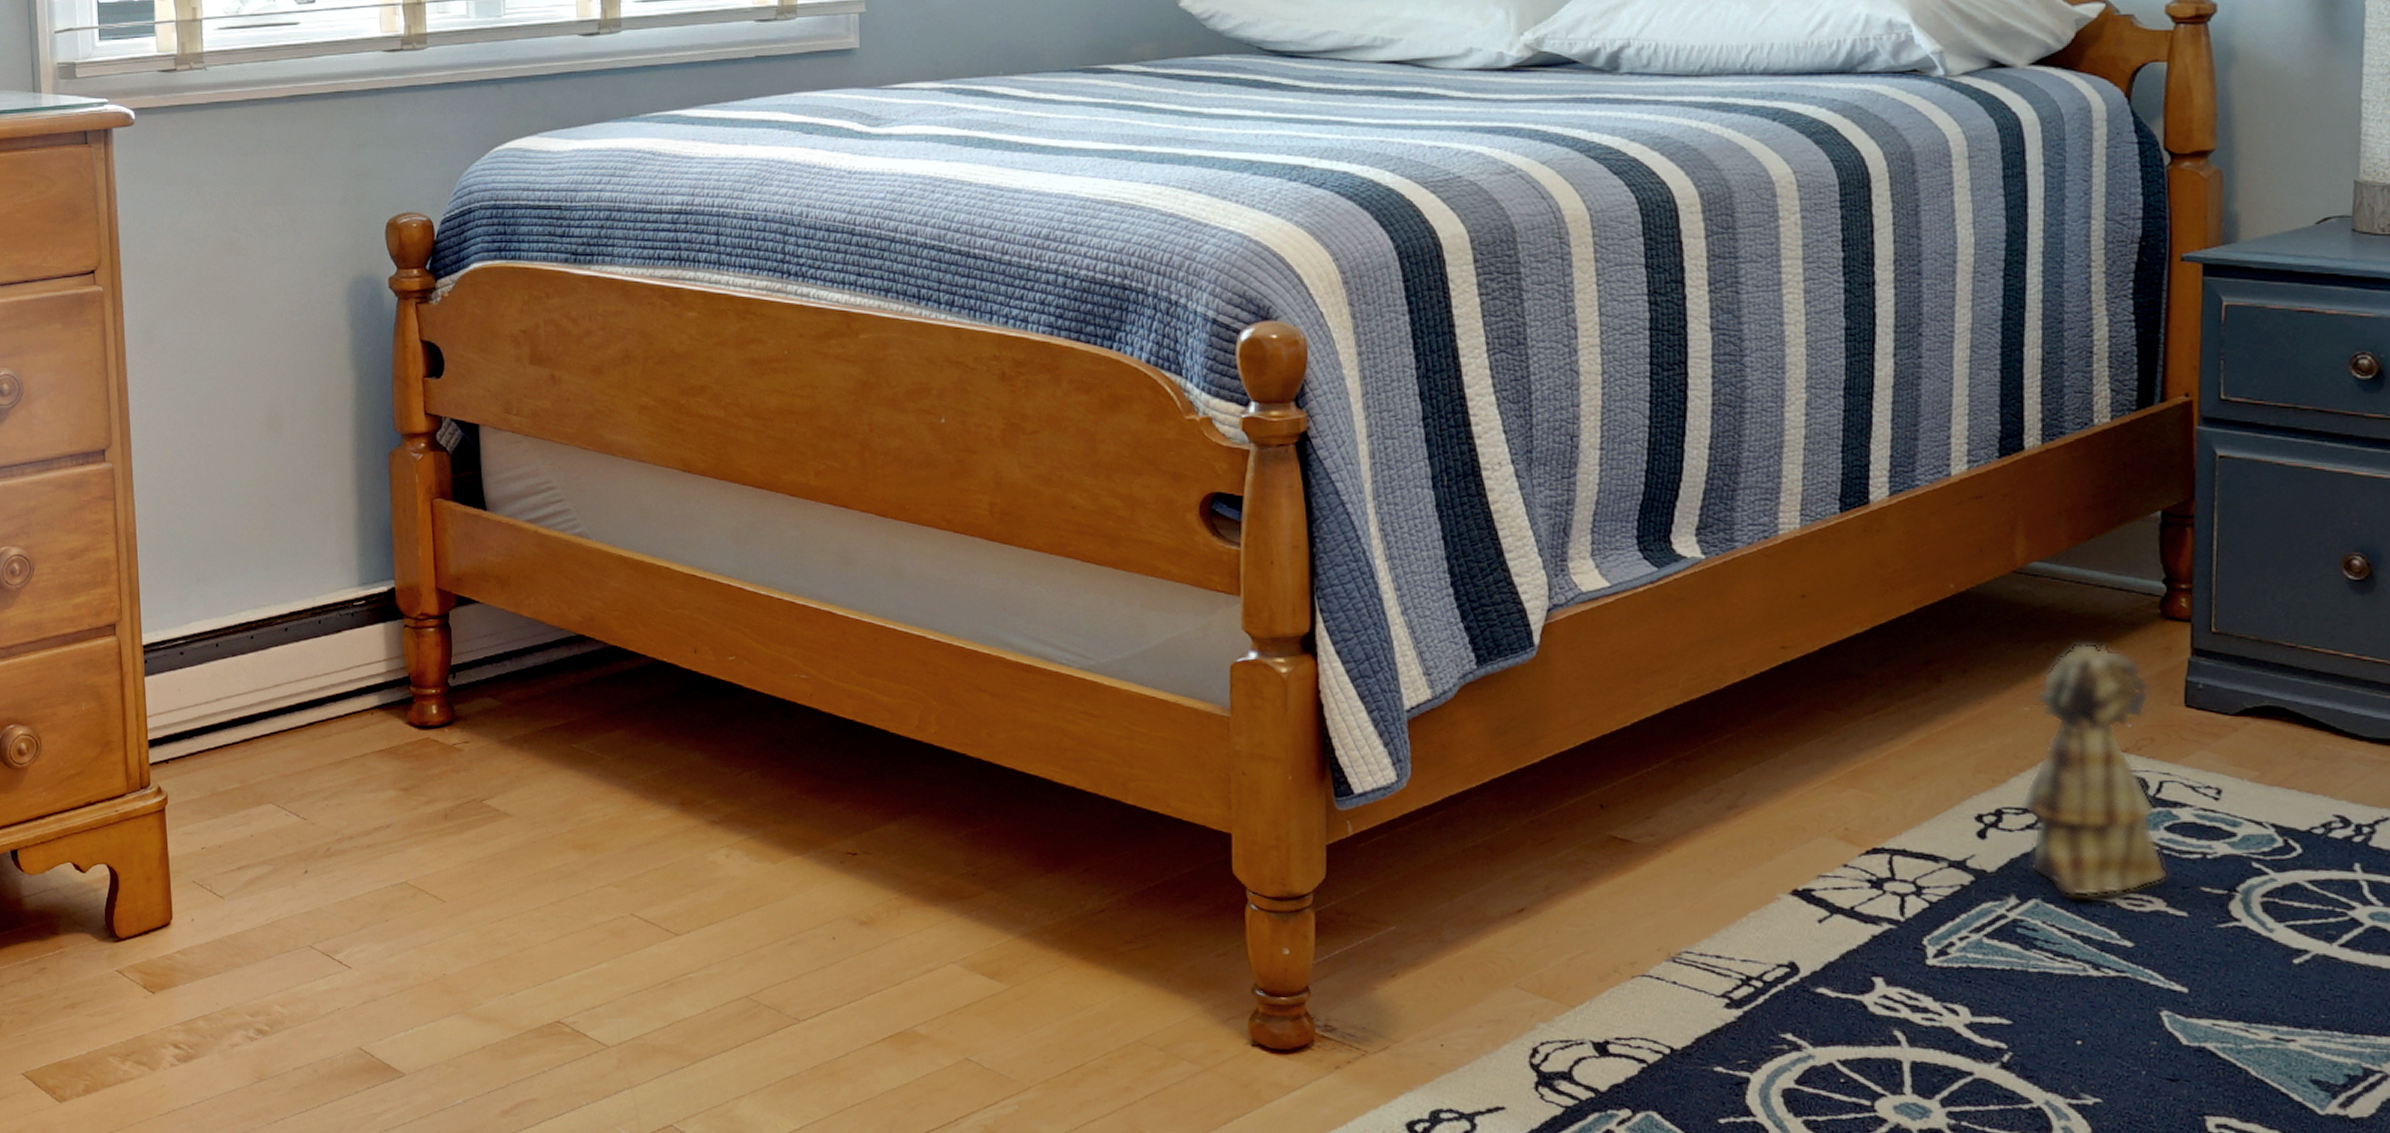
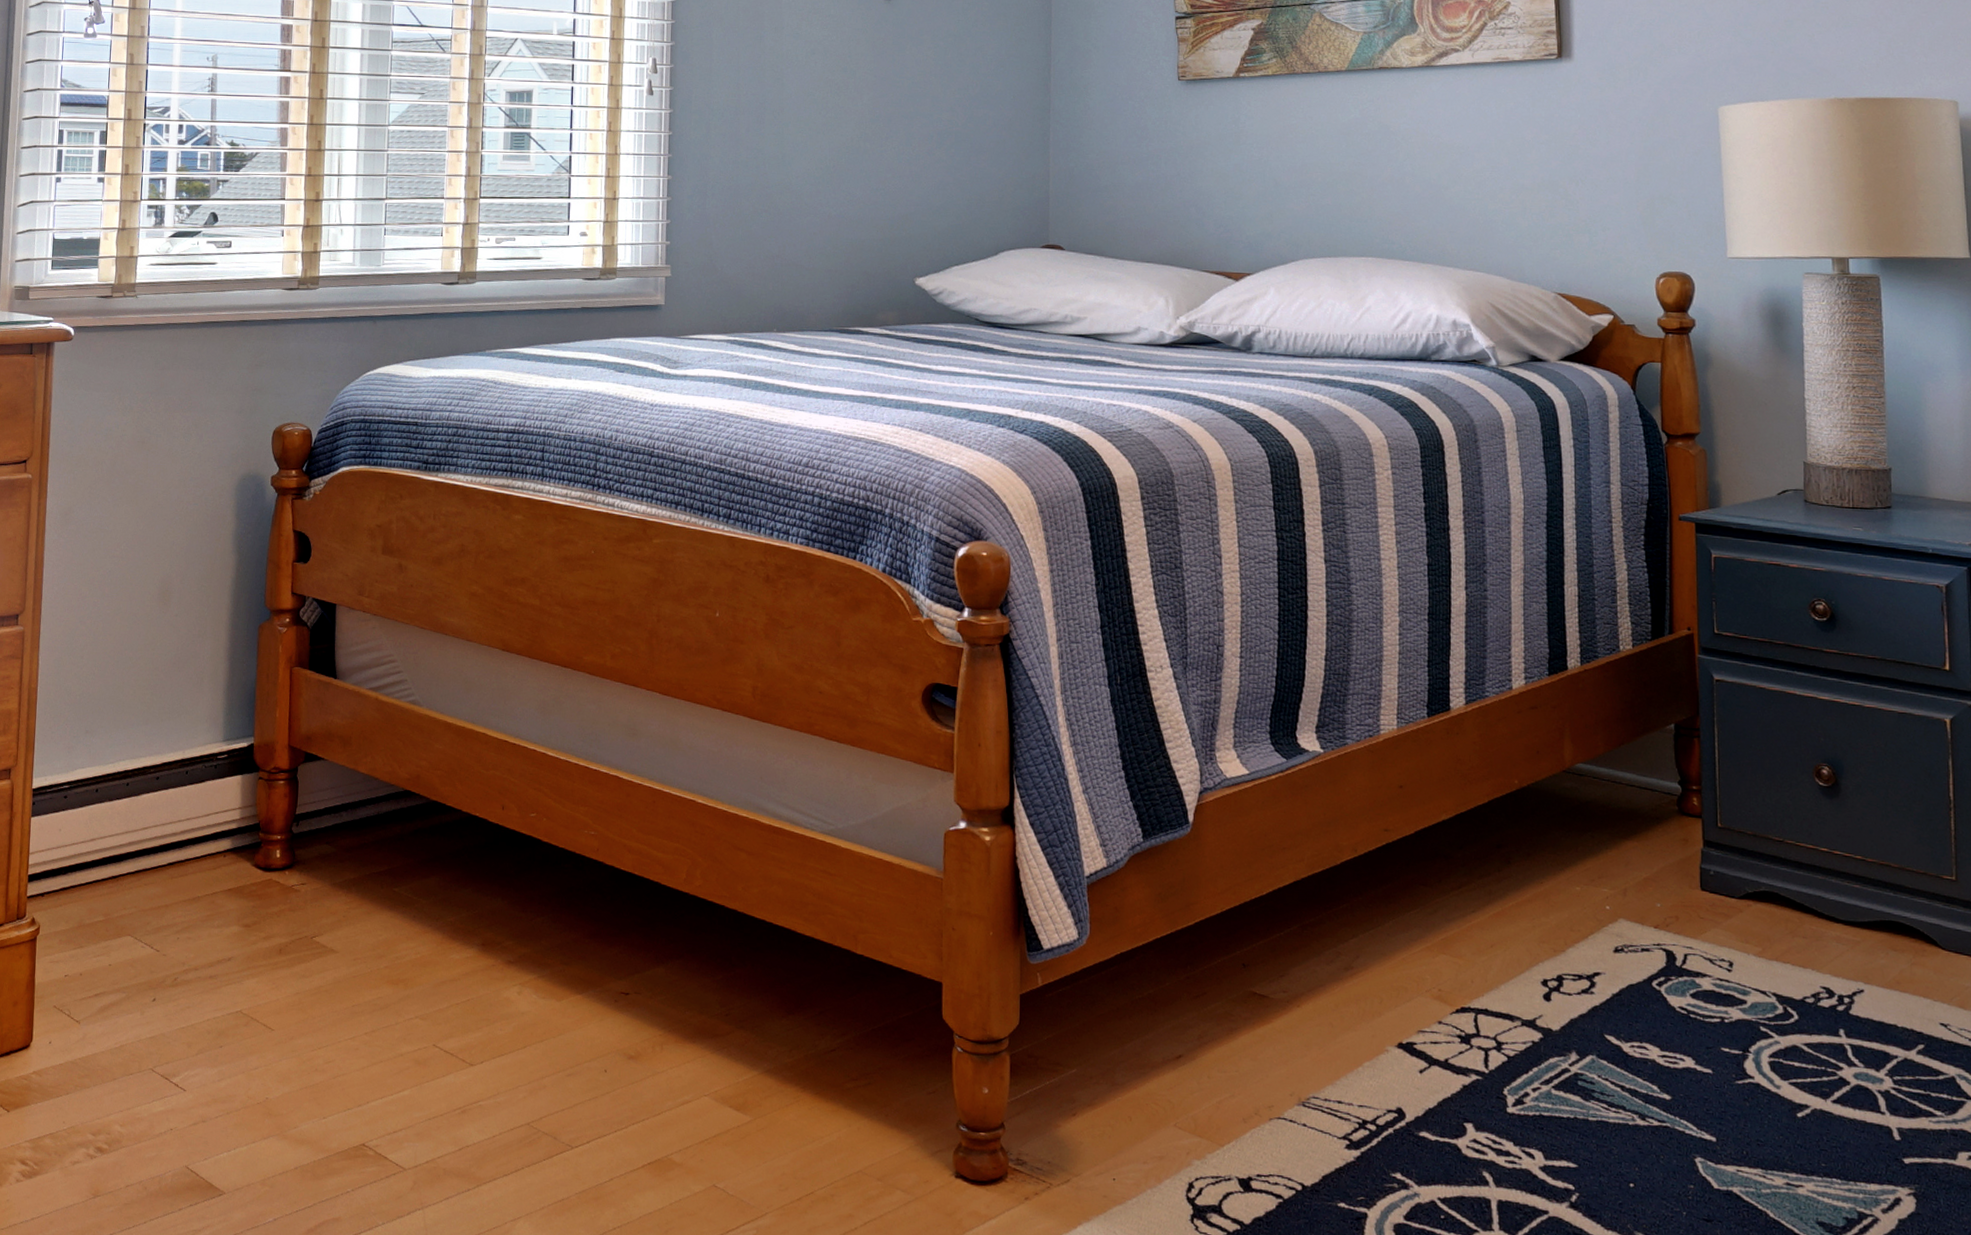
plush toy: present [2020,643,2168,897] -> none [1576,833,1695,1055]

